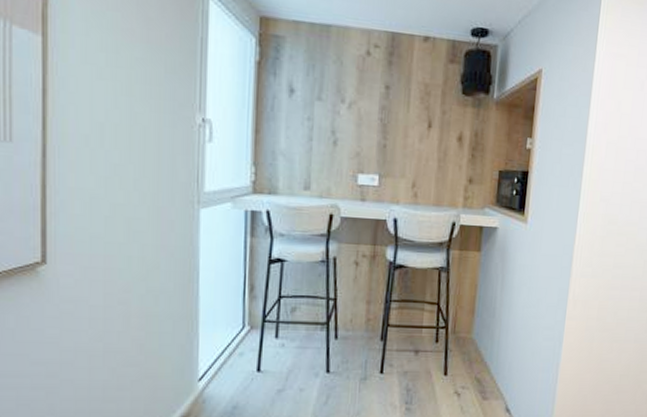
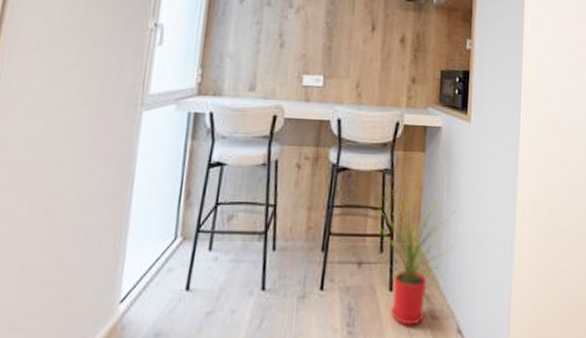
house plant: none [429,284,509,404] -> present [373,187,456,326]

